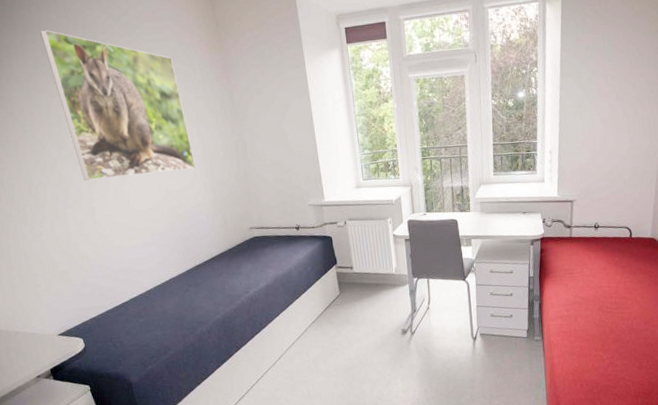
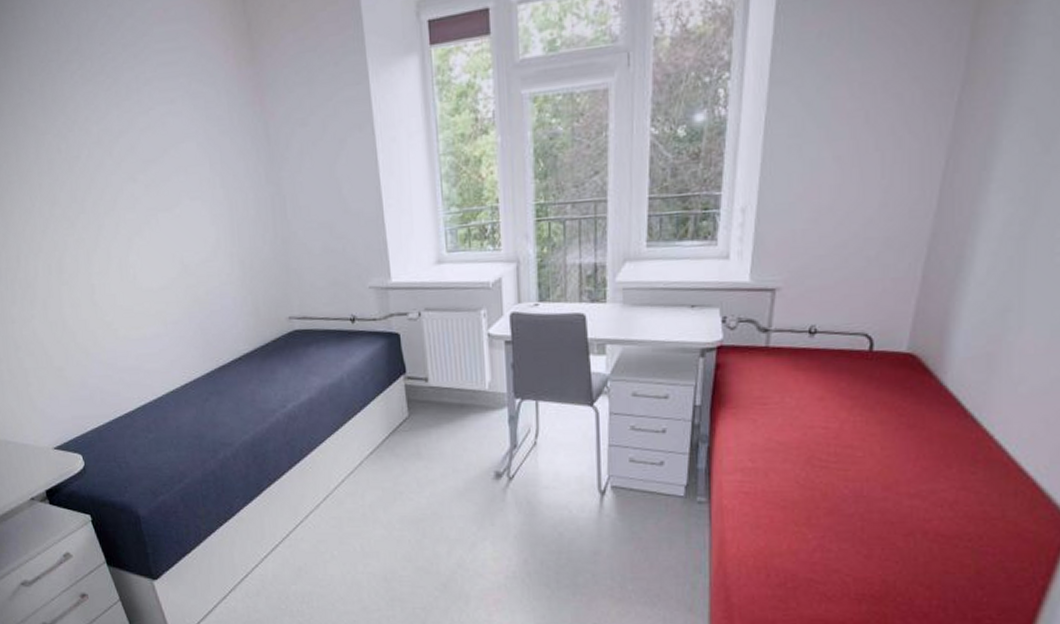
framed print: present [40,29,196,181] -> none [26,42,219,248]

